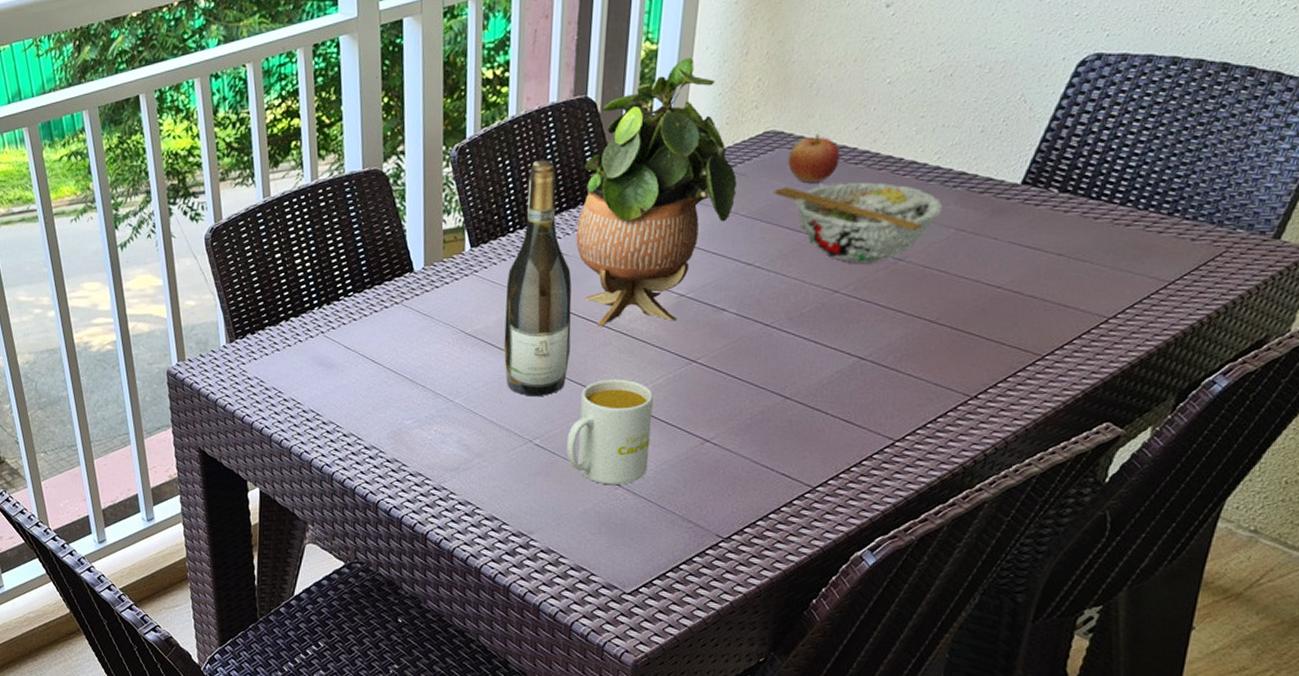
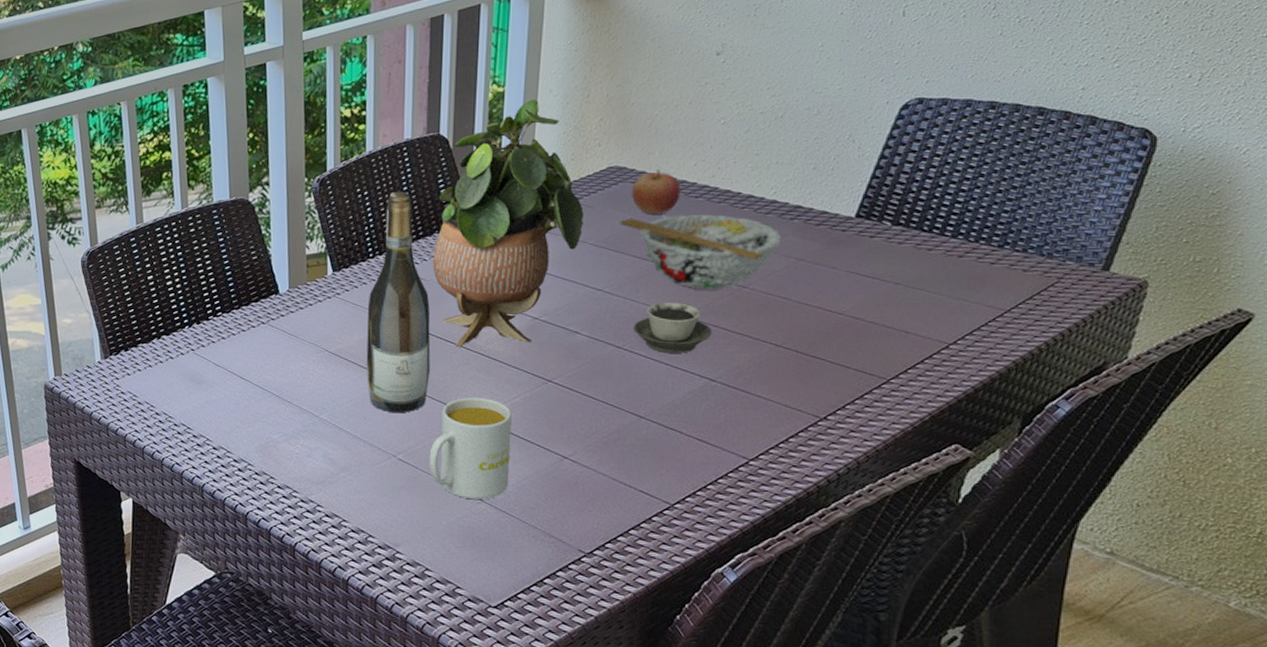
cup: none [783,277,865,331] -> present [633,302,712,353]

